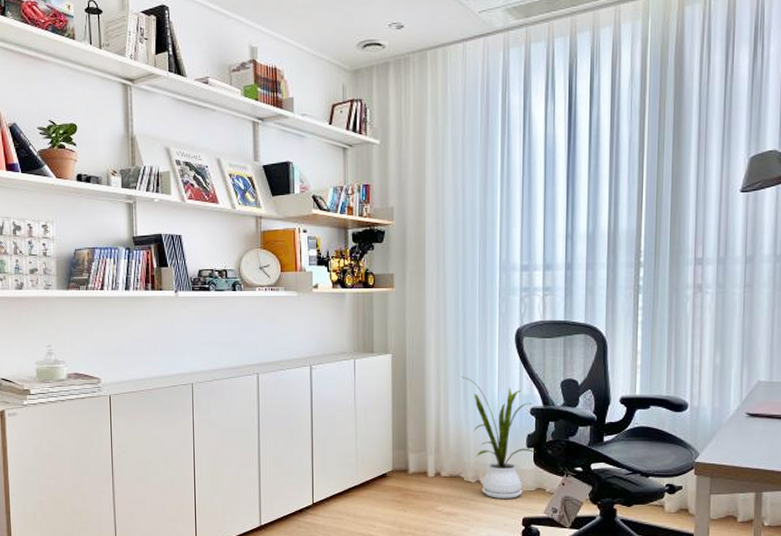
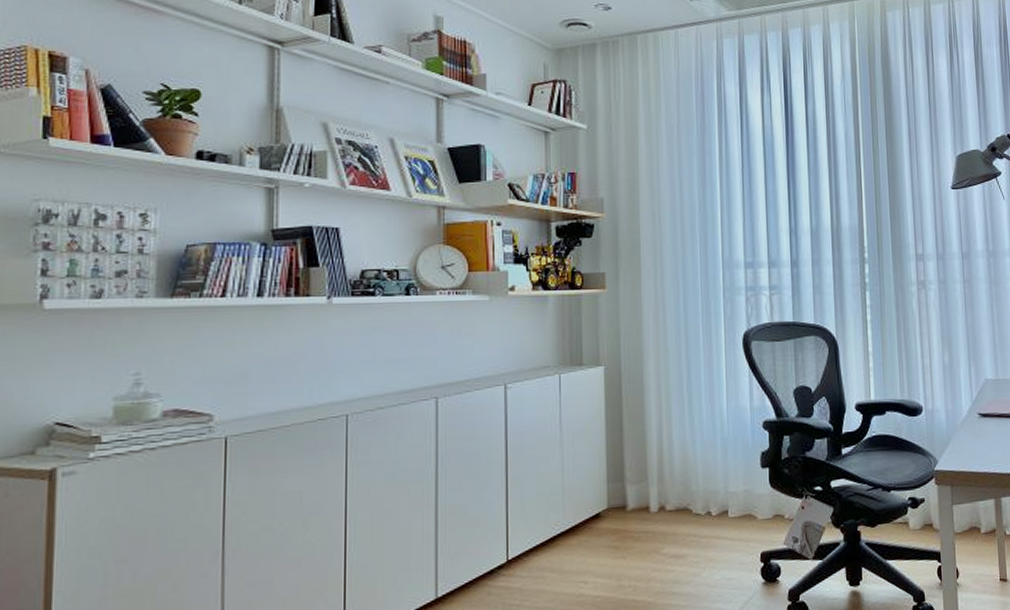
house plant: present [461,376,536,499] -> none [685,388,771,532]

